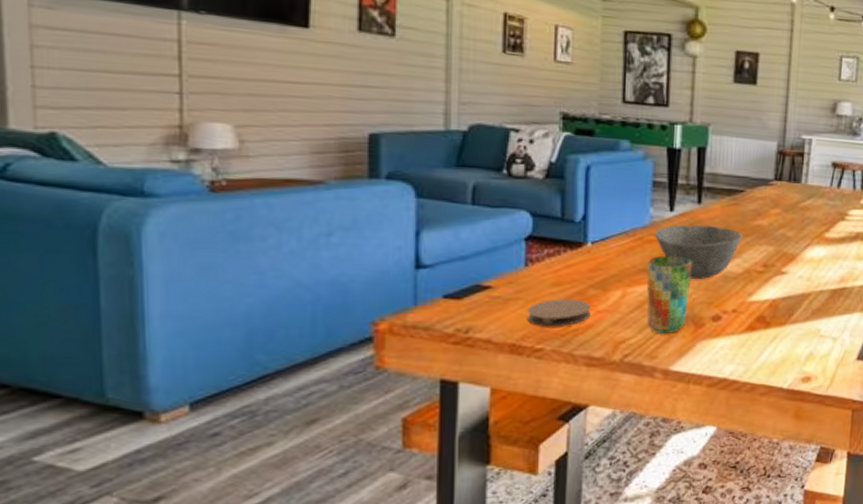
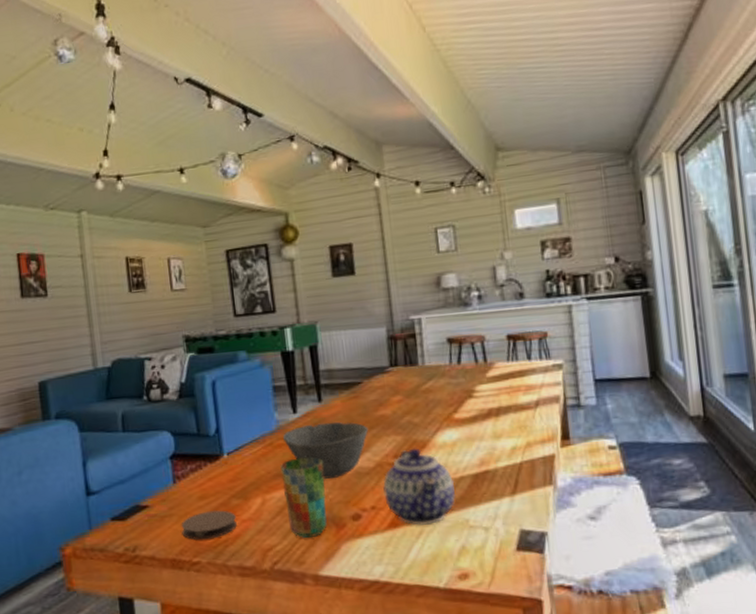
teapot: none [747,260,814,331] -> present [383,448,455,525]

